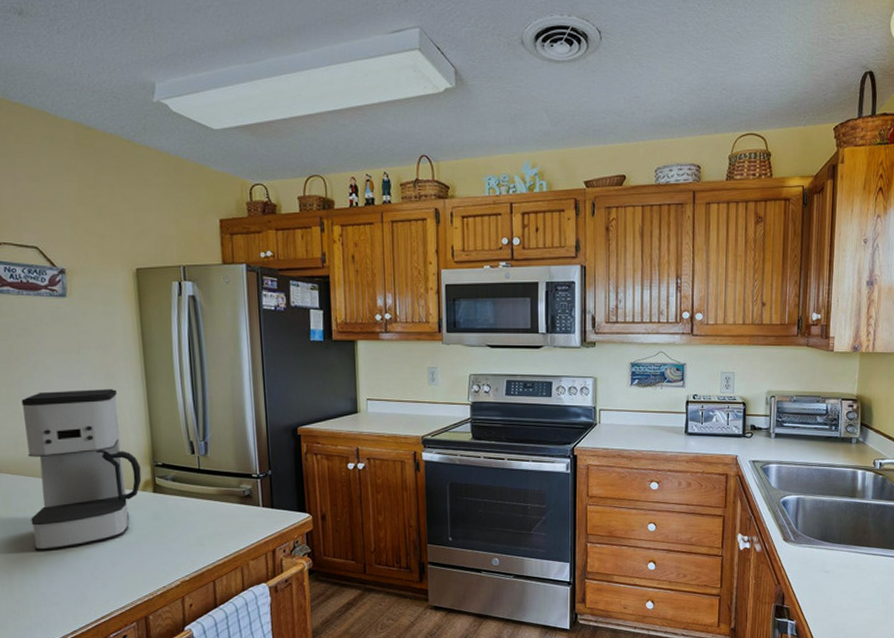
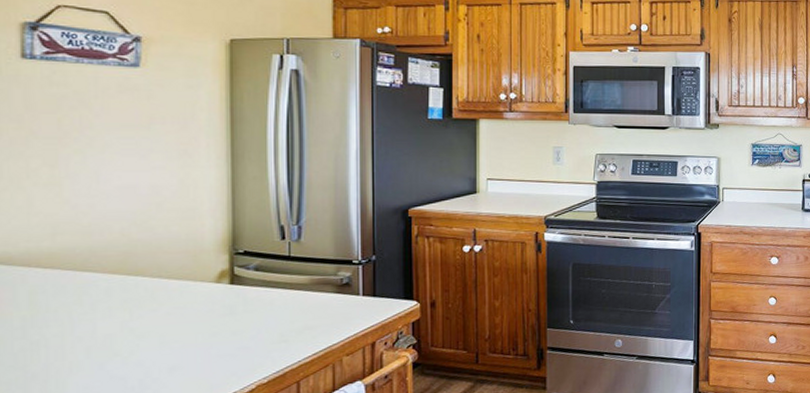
coffee maker: present [21,389,142,551] -> none [64,169,216,359]

